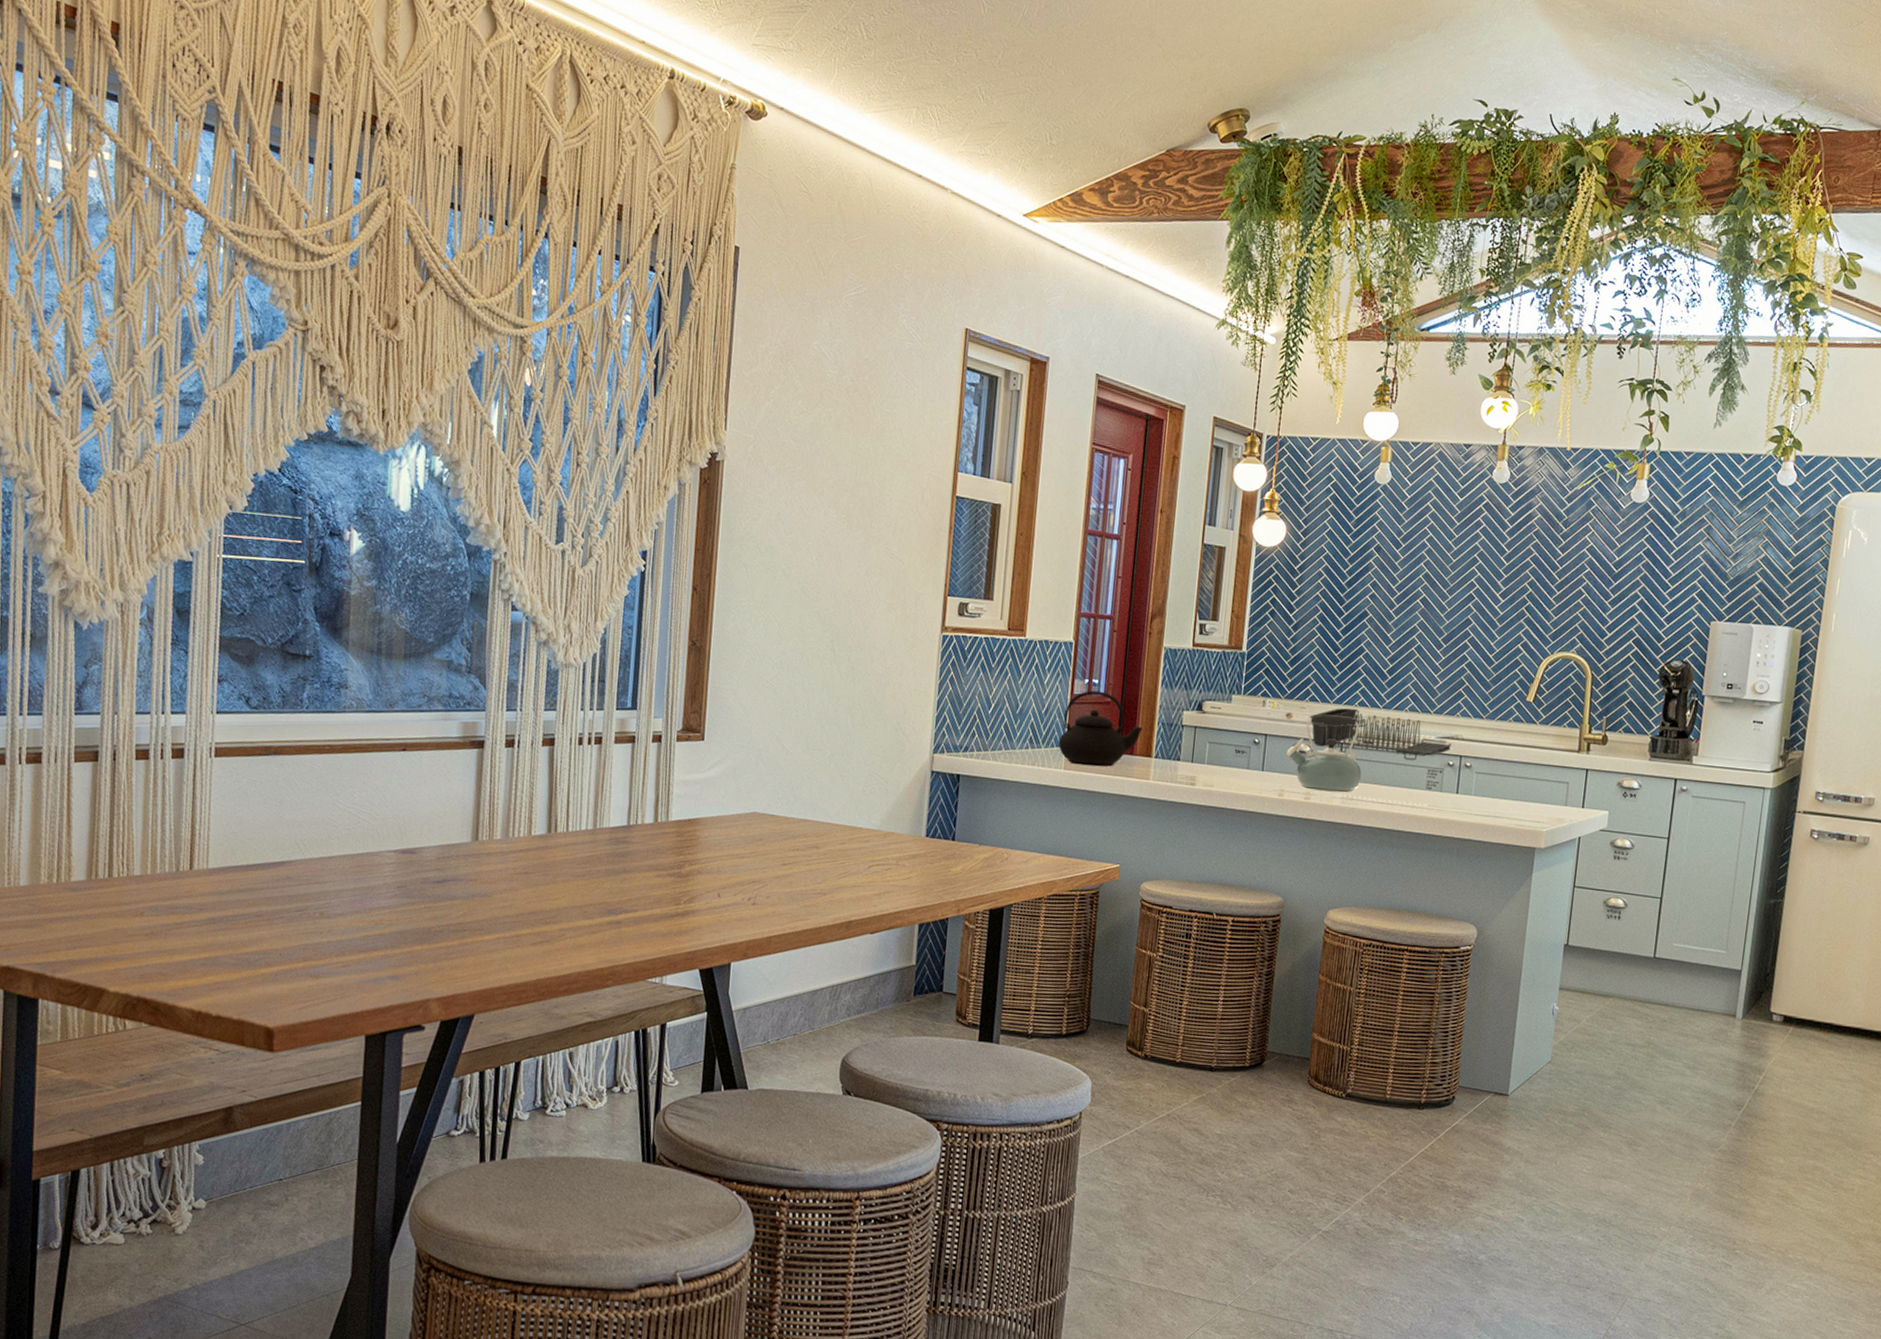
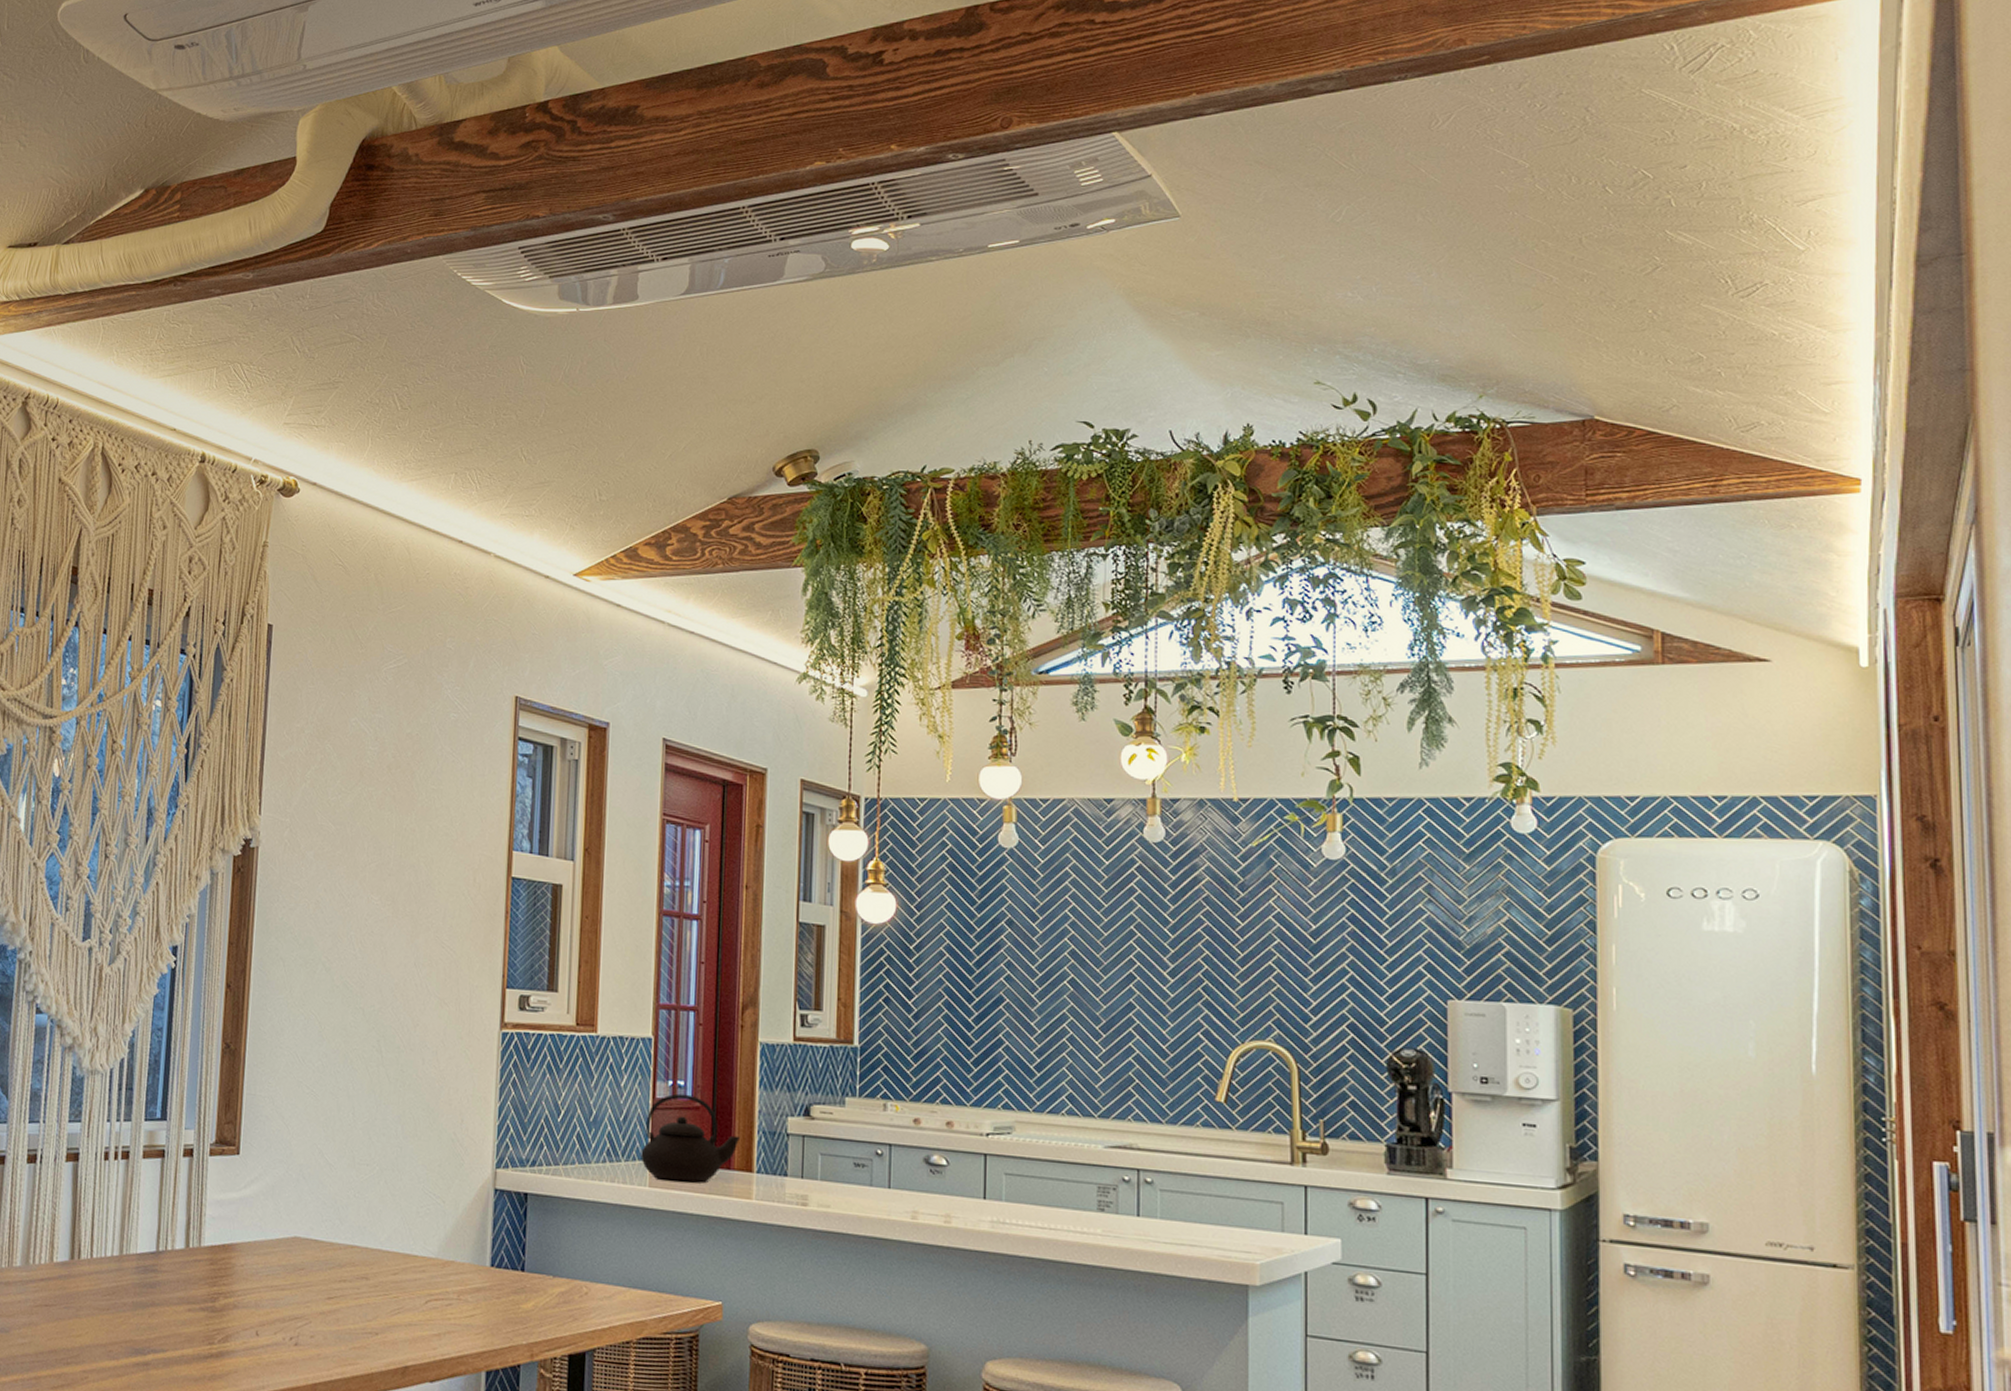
kettle: present [1285,714,1362,793] -> none [916,1120,1014,1215]
dish rack: present [1309,707,1452,761] -> none [942,1111,1125,1176]

